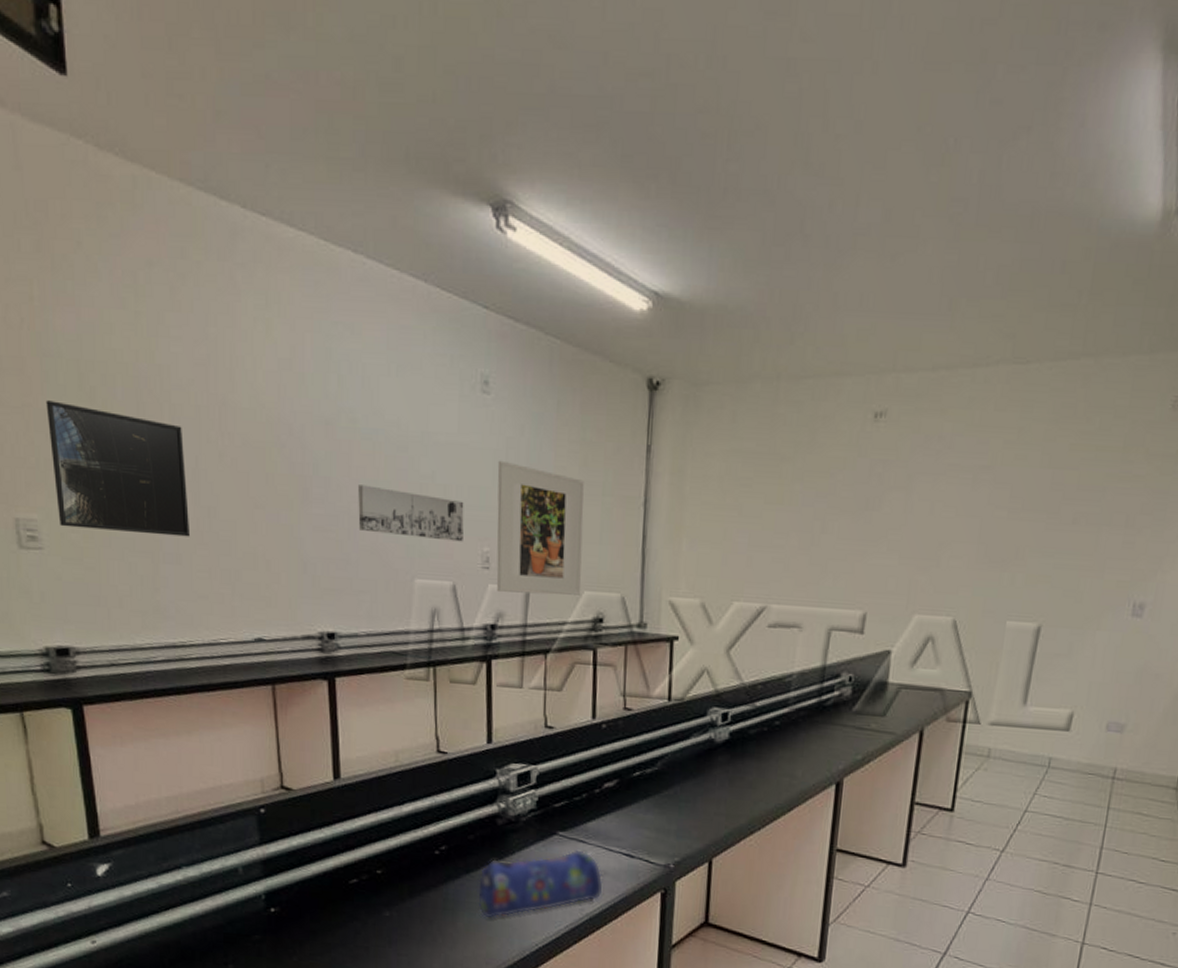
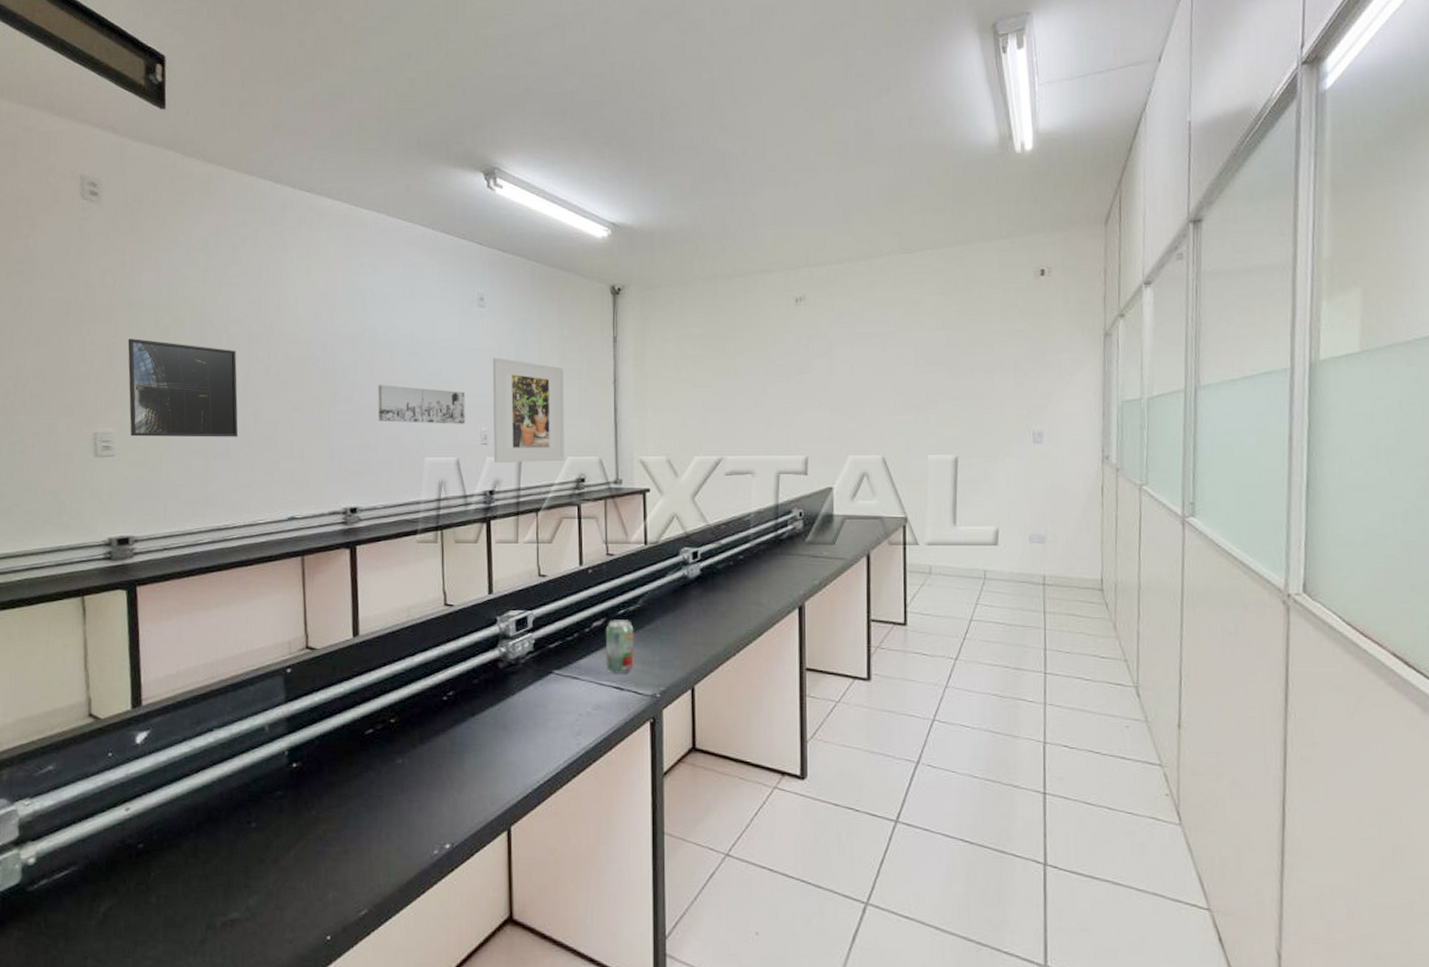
pencil case: present [478,849,603,919] -> none [483,686,597,759]
beverage can: none [616,781,650,841] -> present [605,620,634,674]

